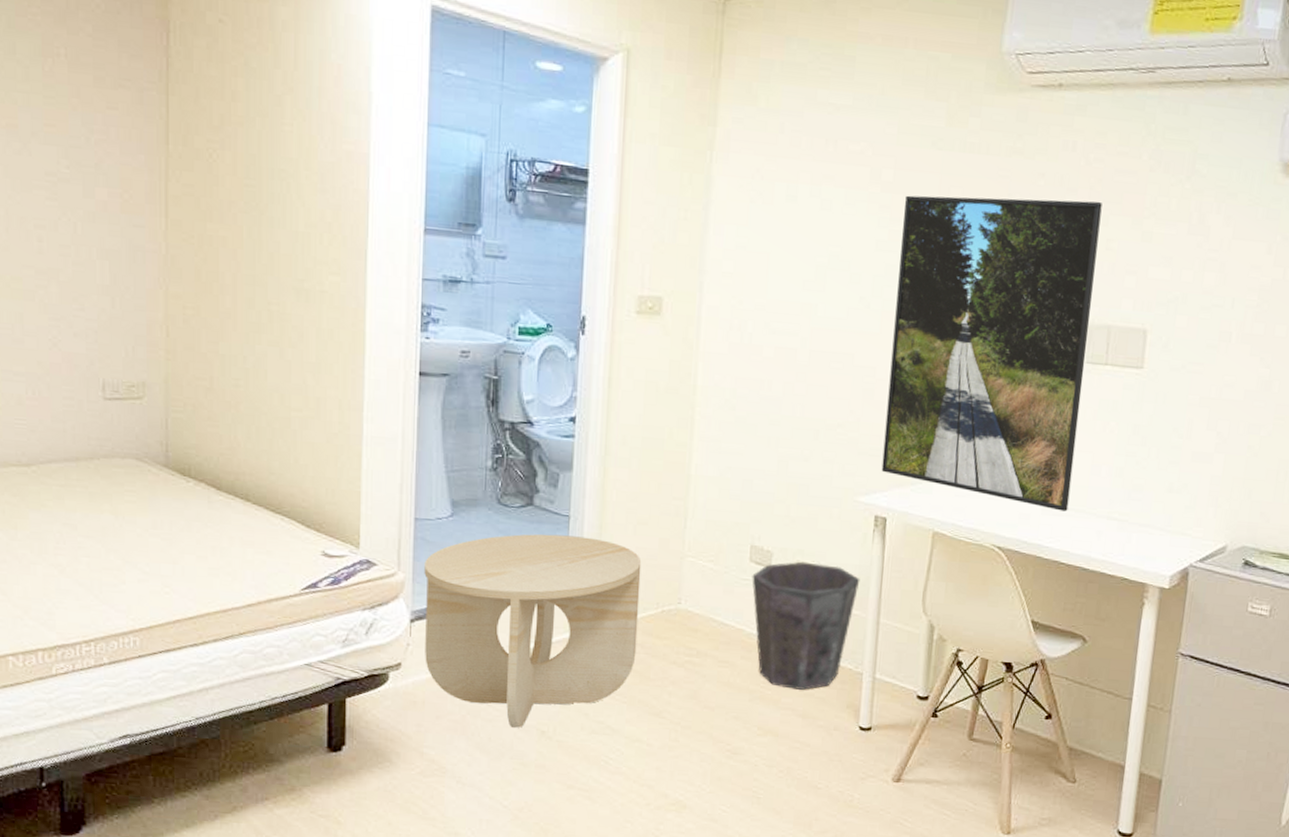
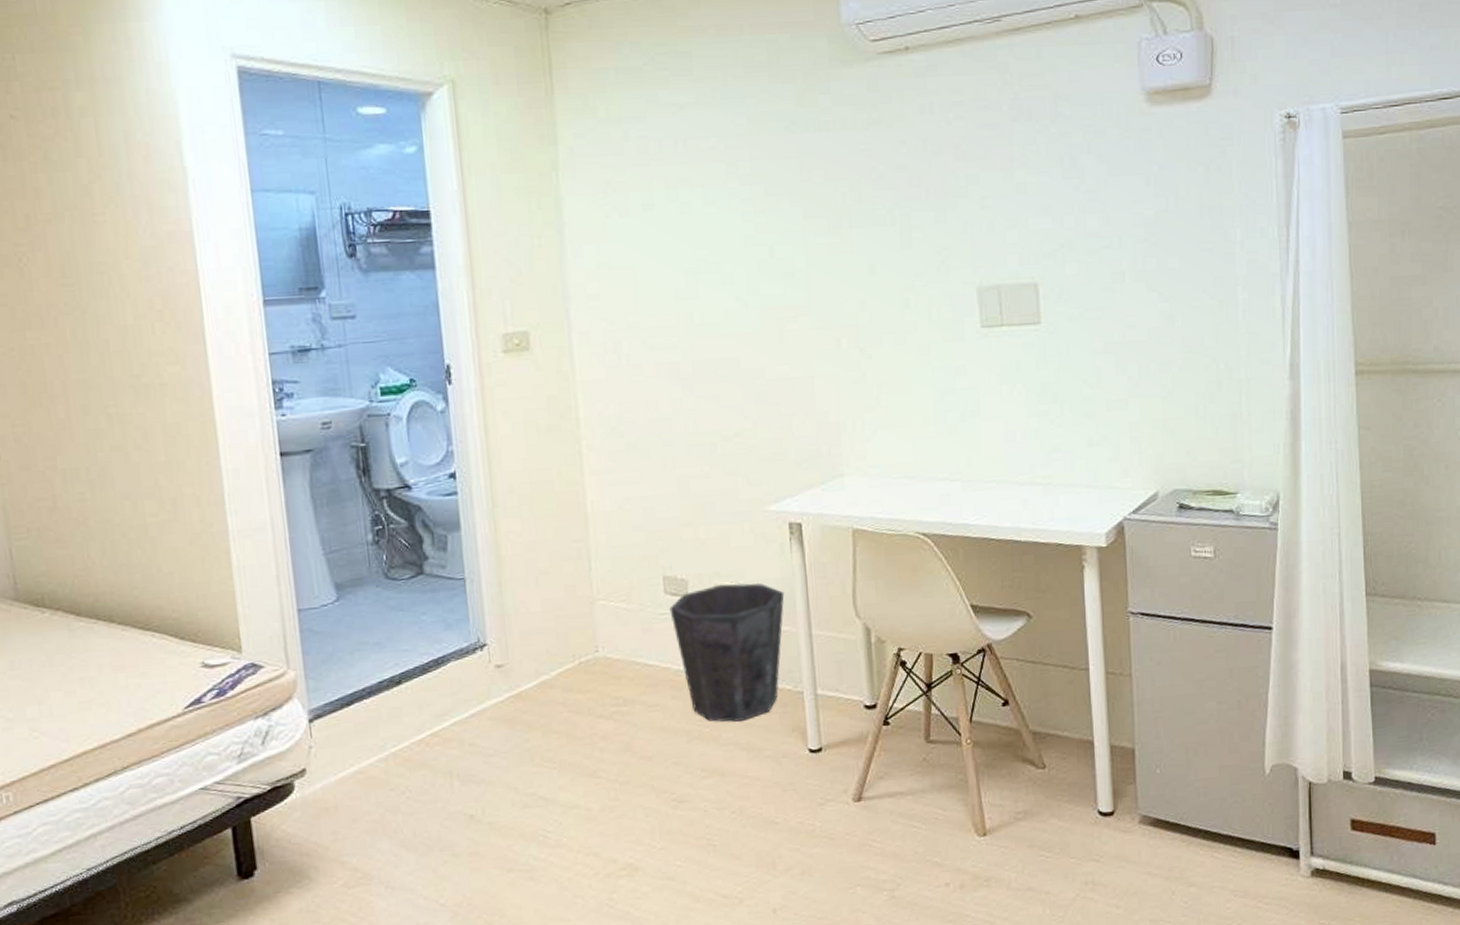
side table: present [424,534,642,728] -> none [315,597,559,817]
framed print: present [881,195,1102,512] -> none [767,160,989,485]

